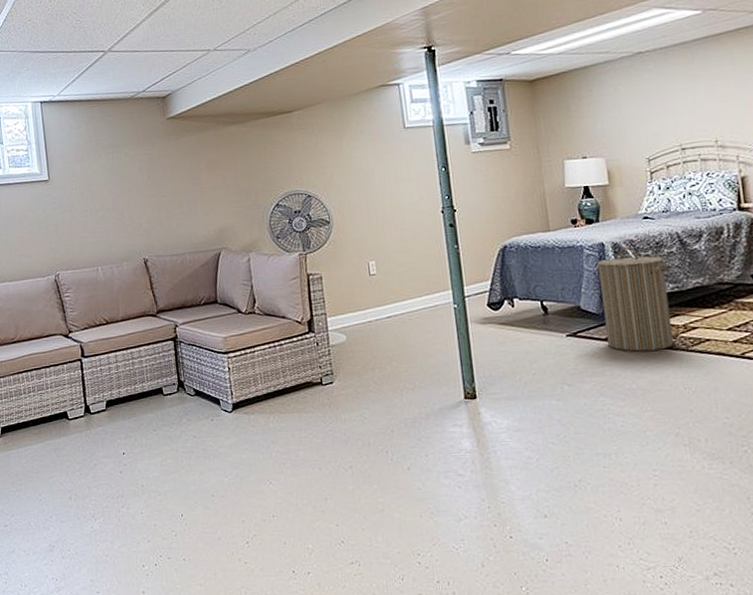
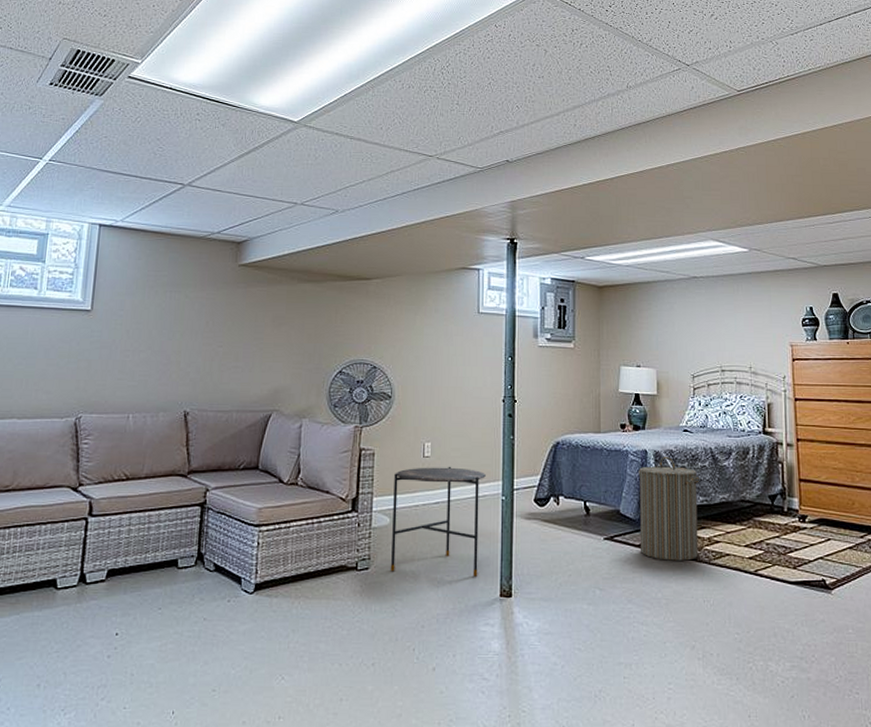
side table: none [344,281,440,384] -> present [390,466,486,577]

